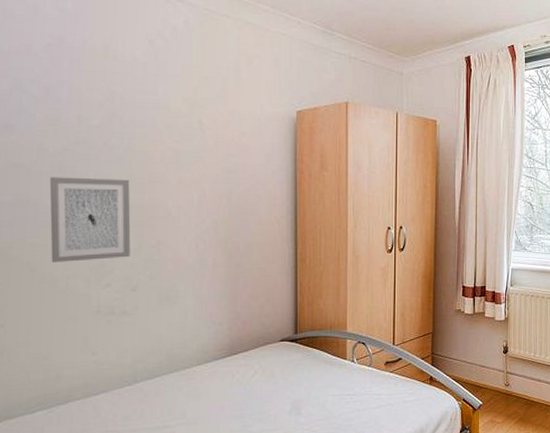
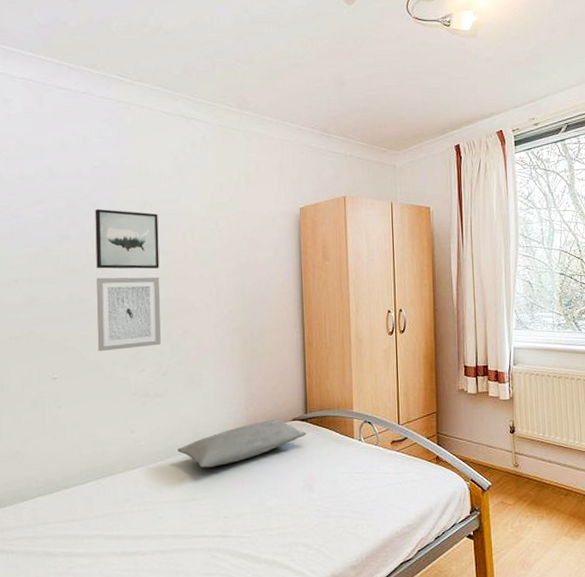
wall art: none [48,96,130,171] -> present [95,209,160,269]
pillow: none [148,340,296,393] -> present [178,419,307,468]

